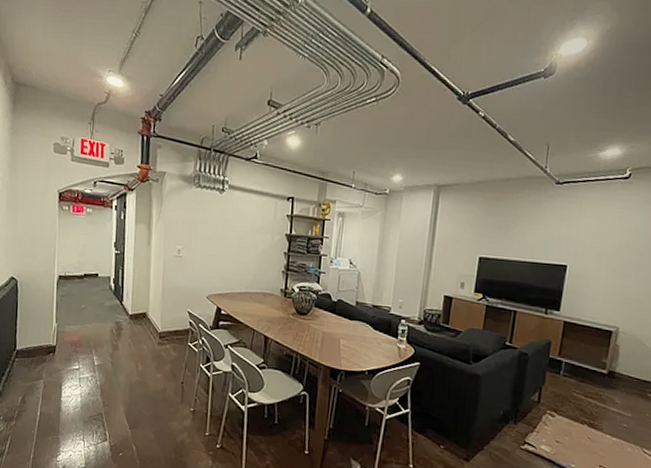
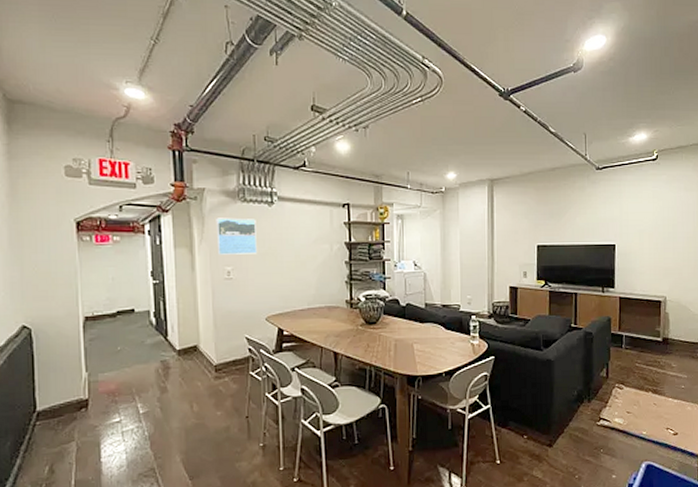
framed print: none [171,200,207,237] -> present [216,217,257,255]

